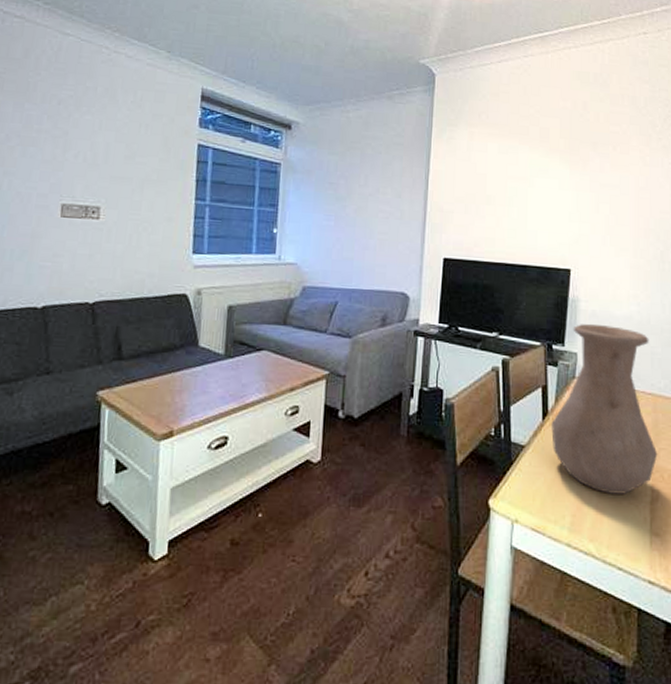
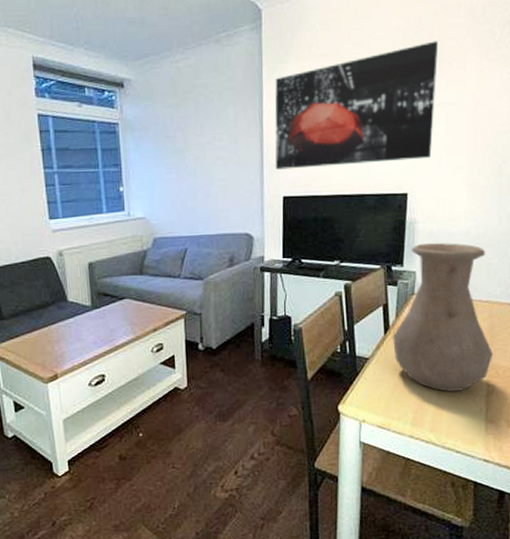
wall art: none [437,124,603,237] -> present [275,41,439,170]

